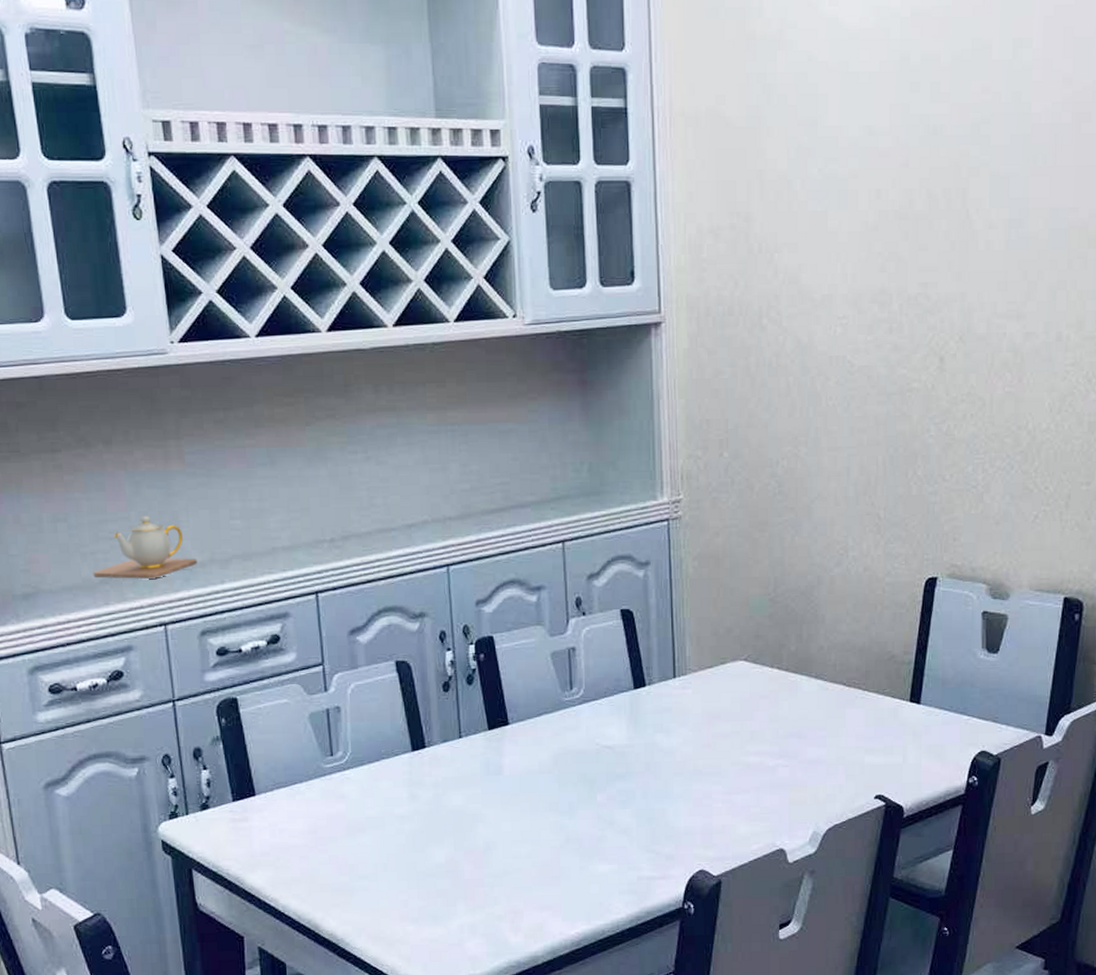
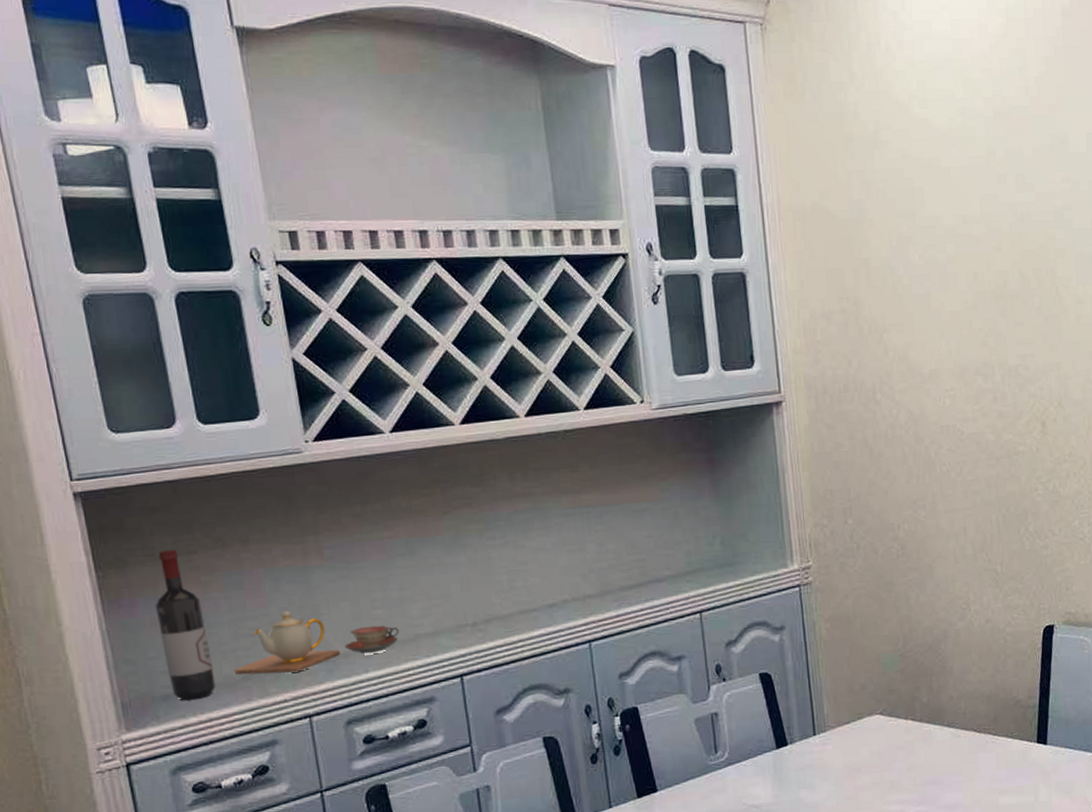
wine bottle: none [18,447,75,600] -> present [155,550,216,700]
teacup: none [202,536,257,565] -> present [344,625,399,654]

